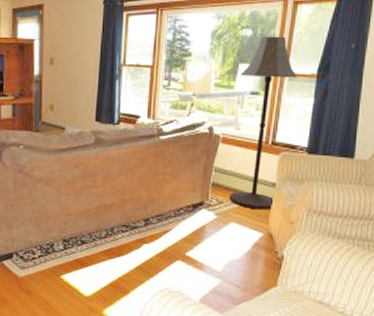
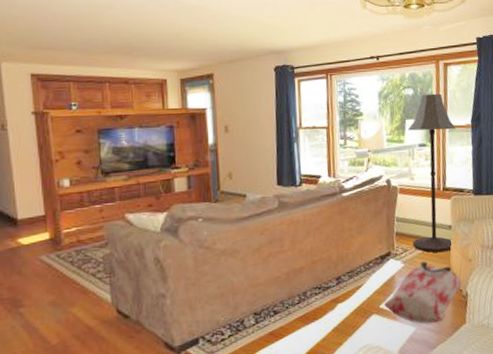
bag: none [191,215,279,281] -> present [384,261,462,324]

